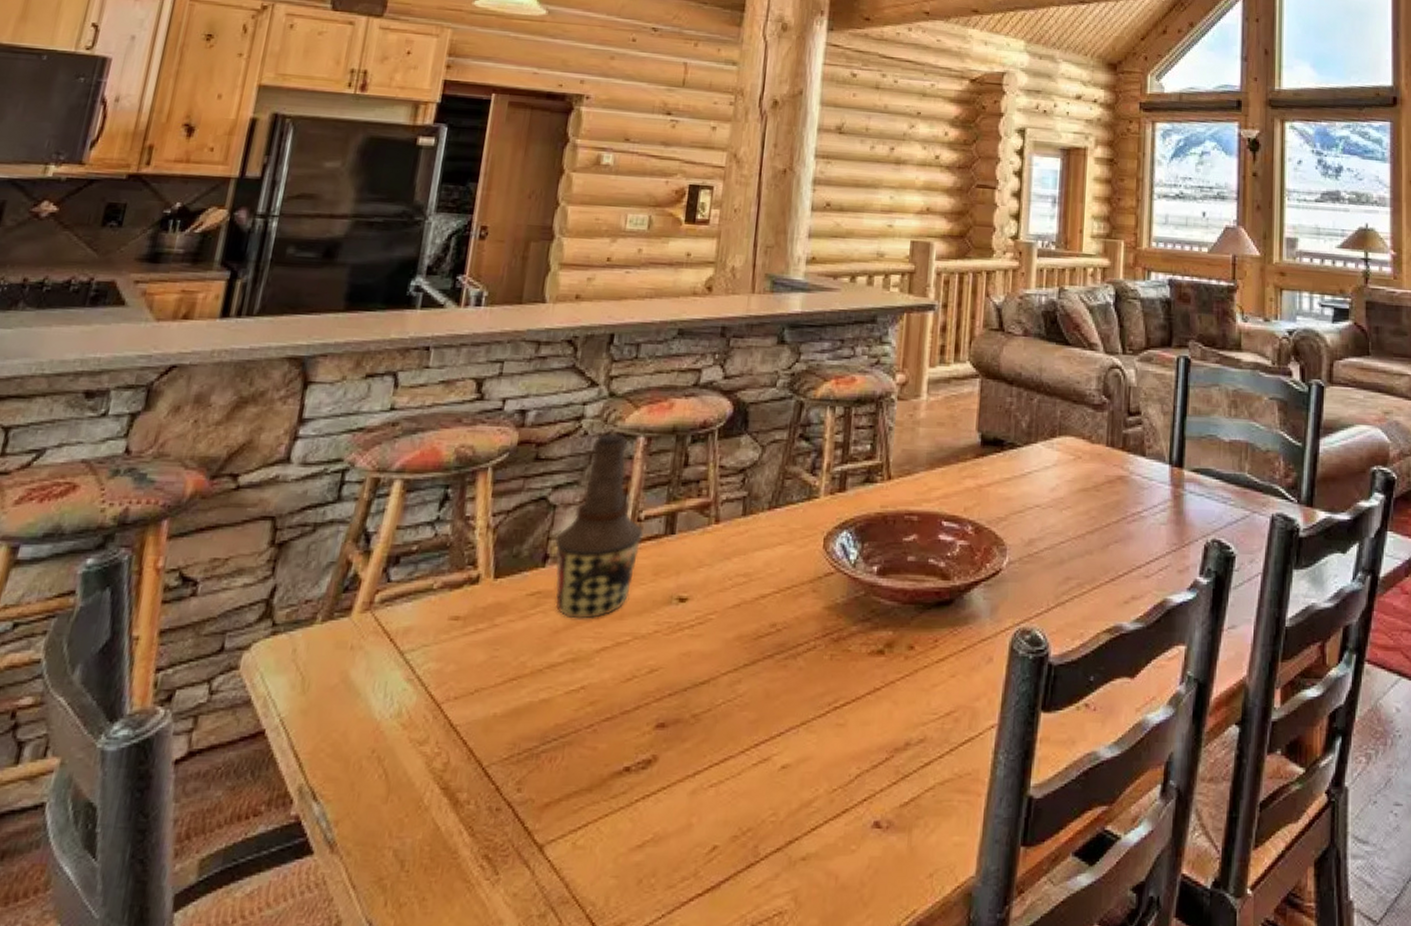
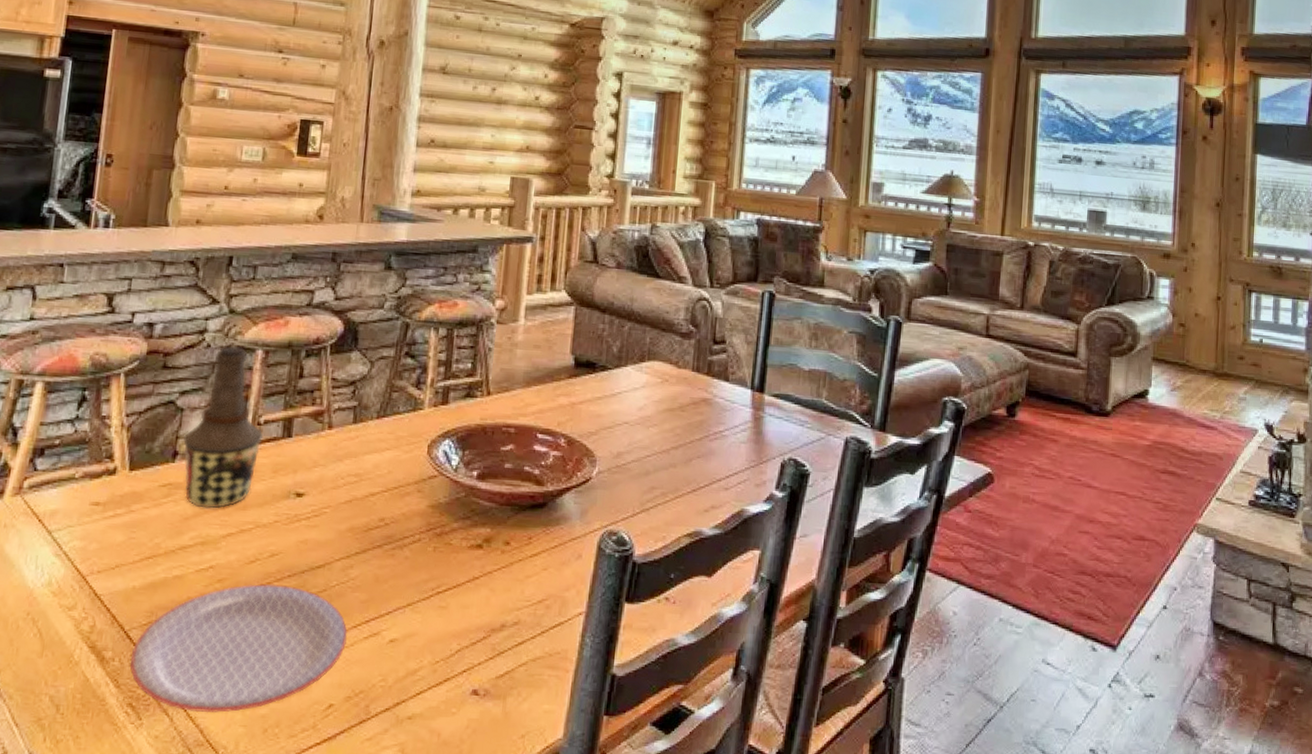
plate: none [487,704,734,863] -> present [130,583,347,713]

